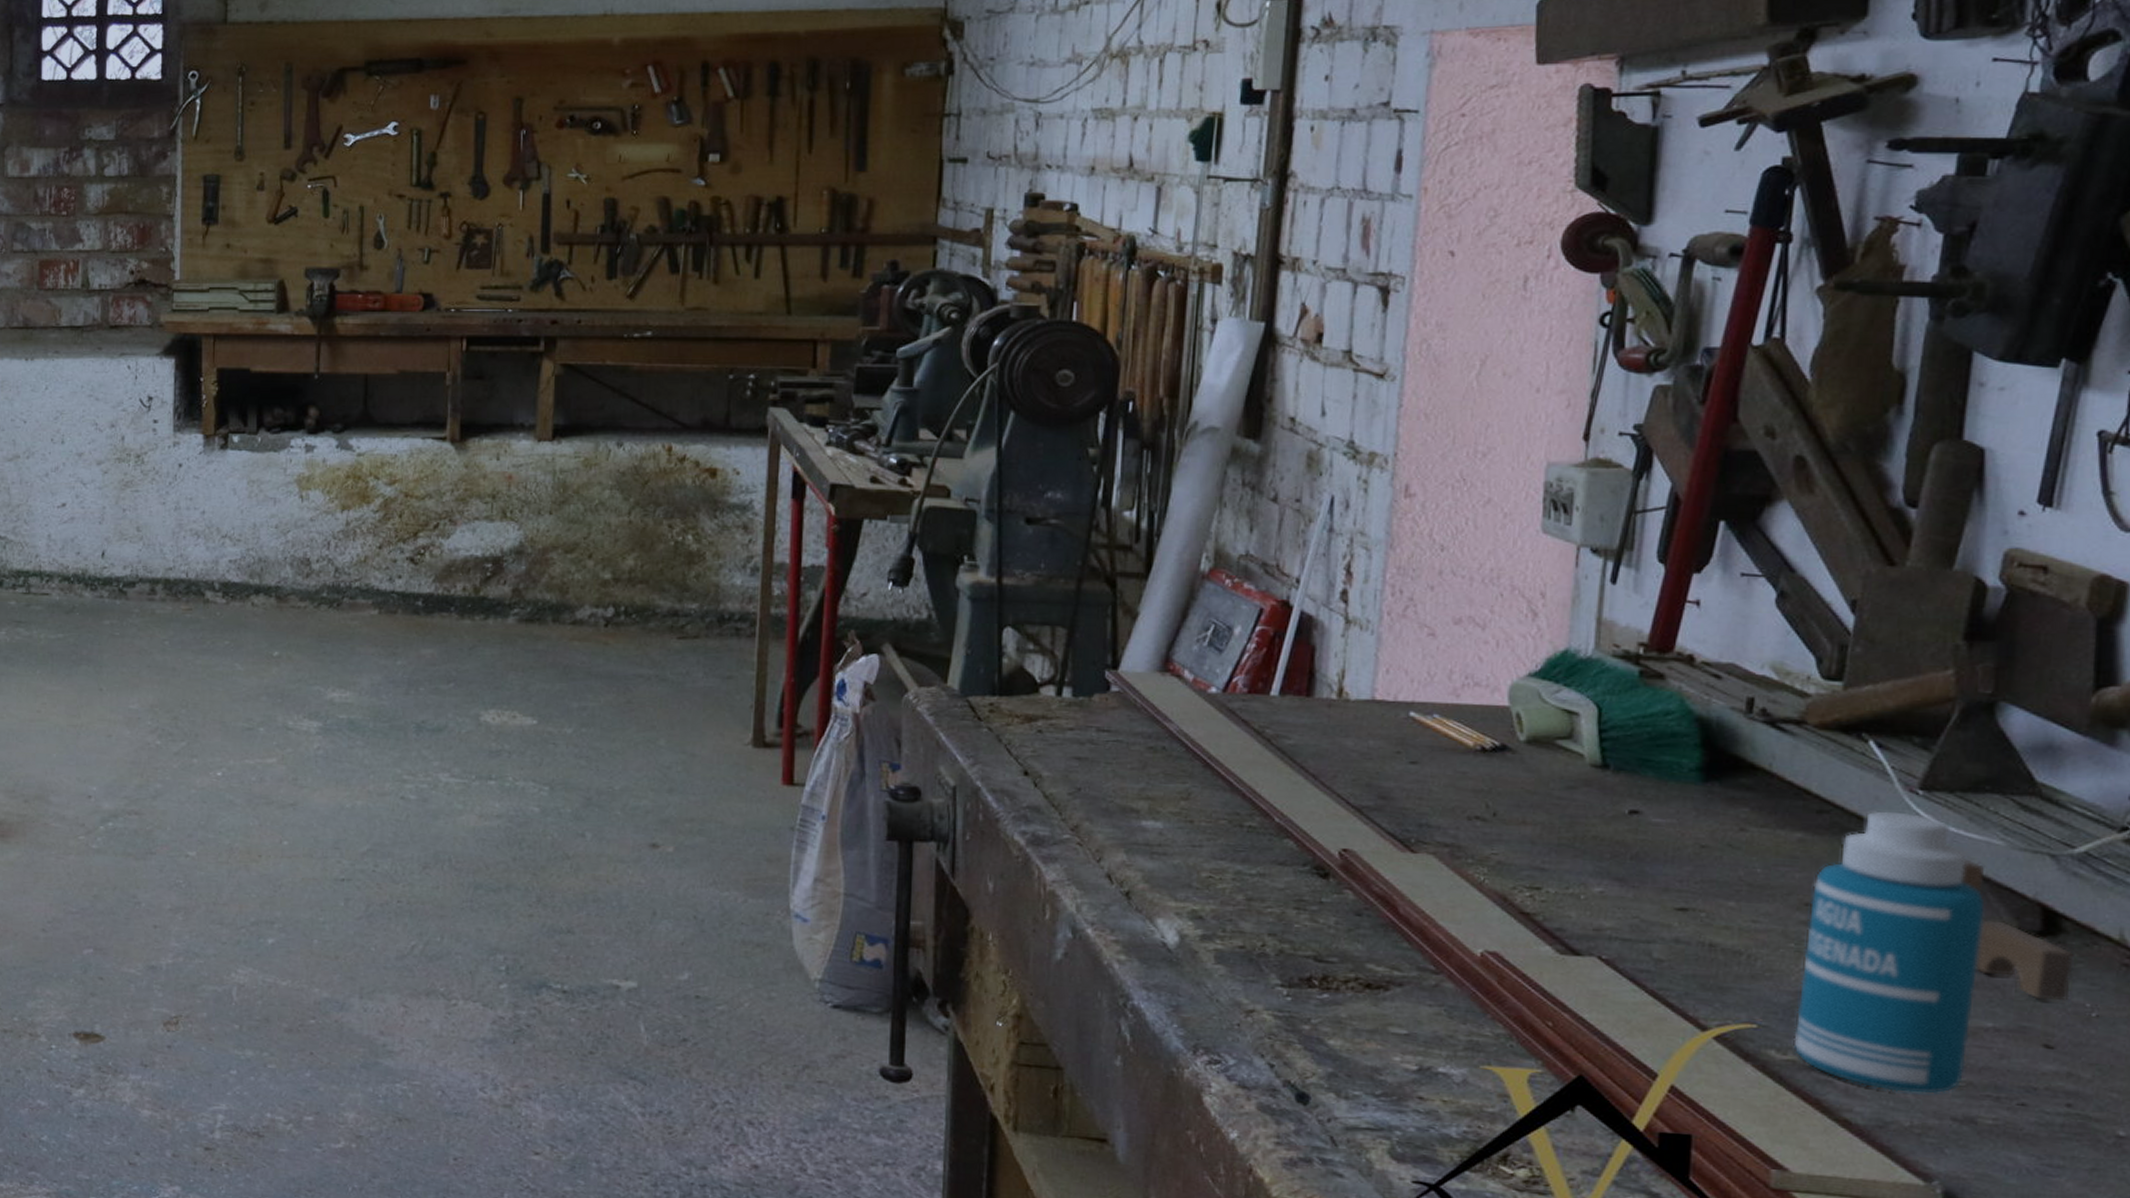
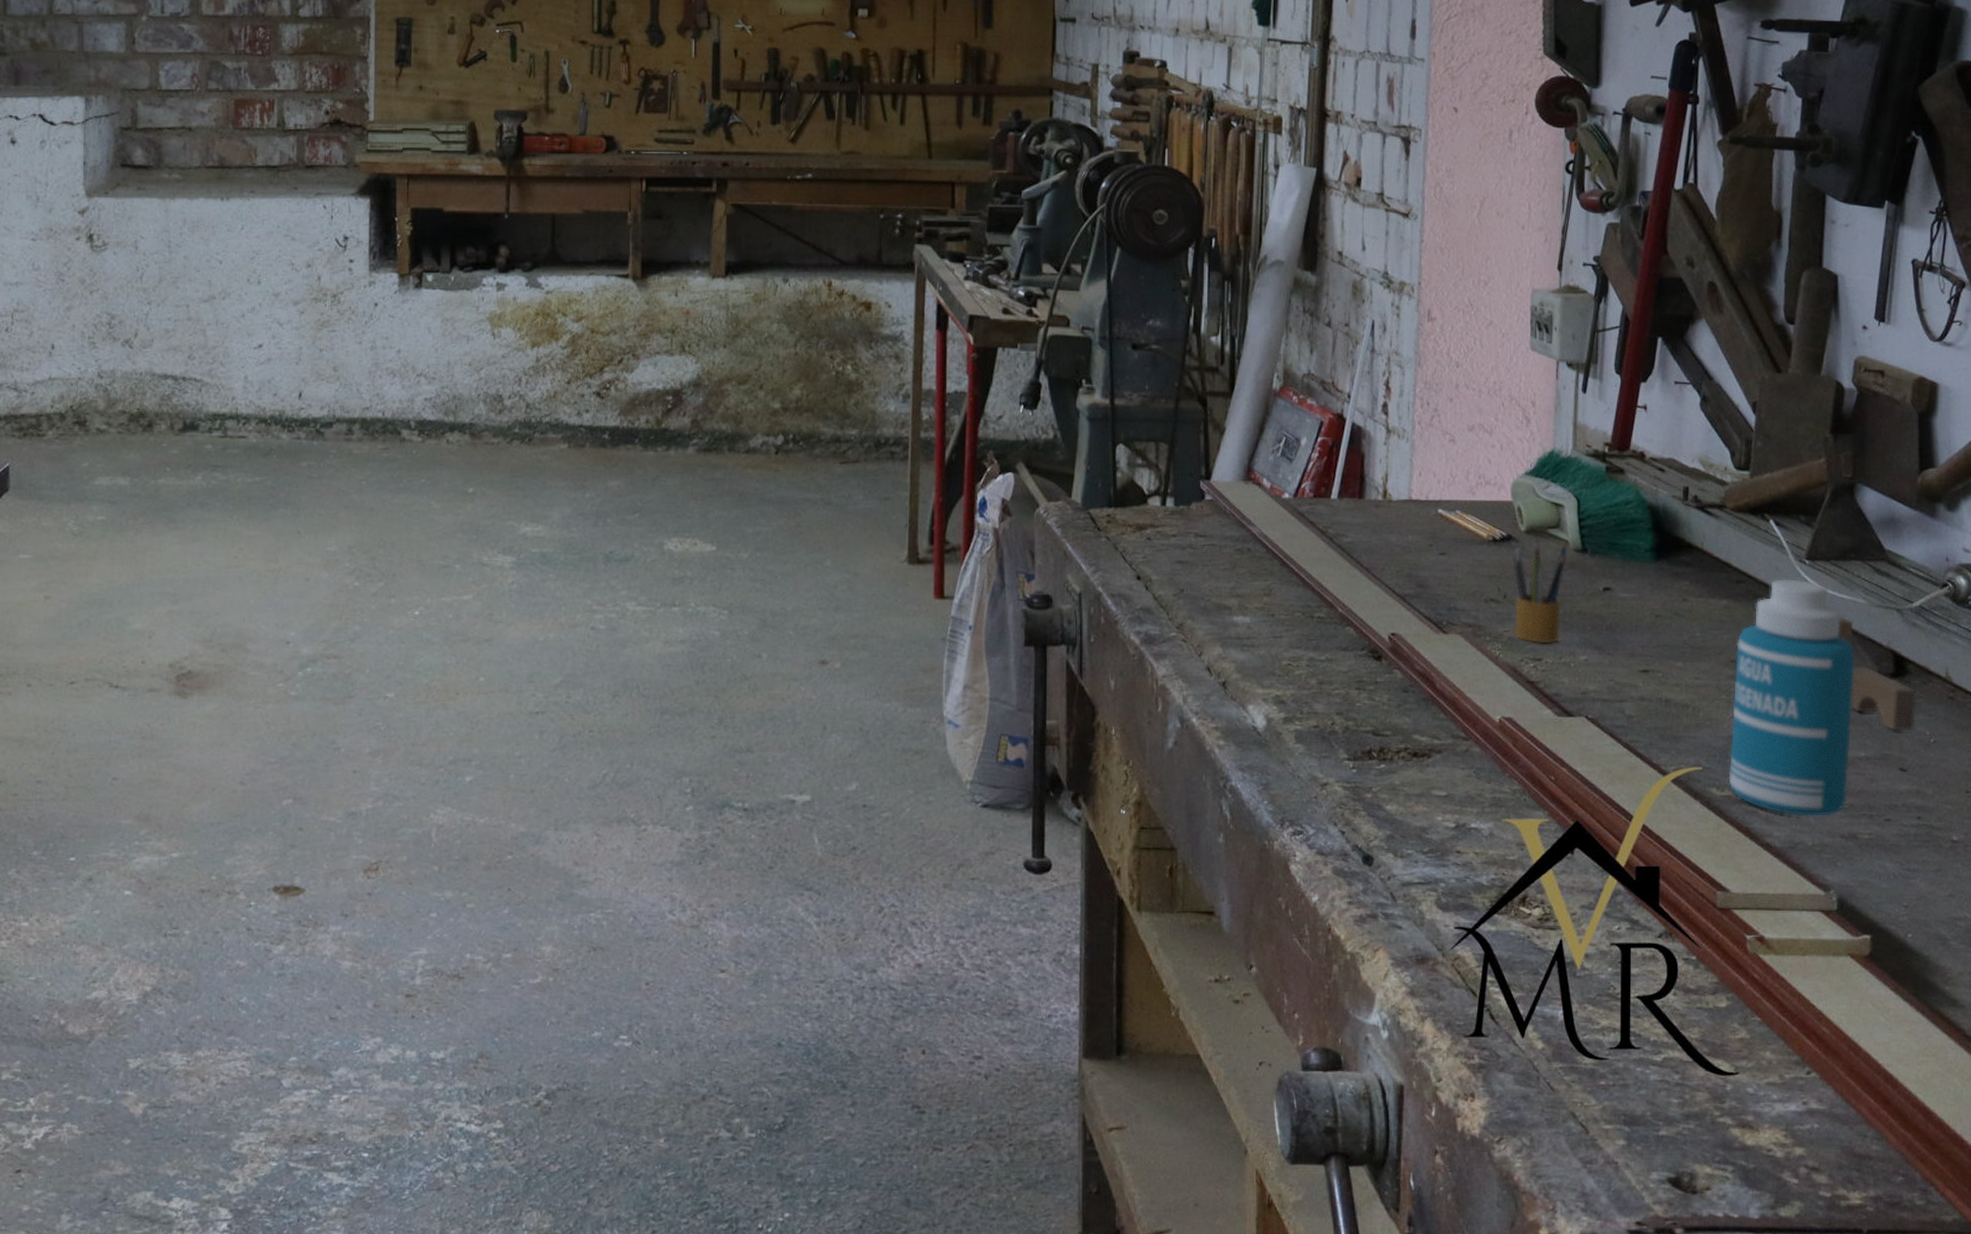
pencil box: none [1504,747,1584,872] -> present [1513,536,1568,644]

